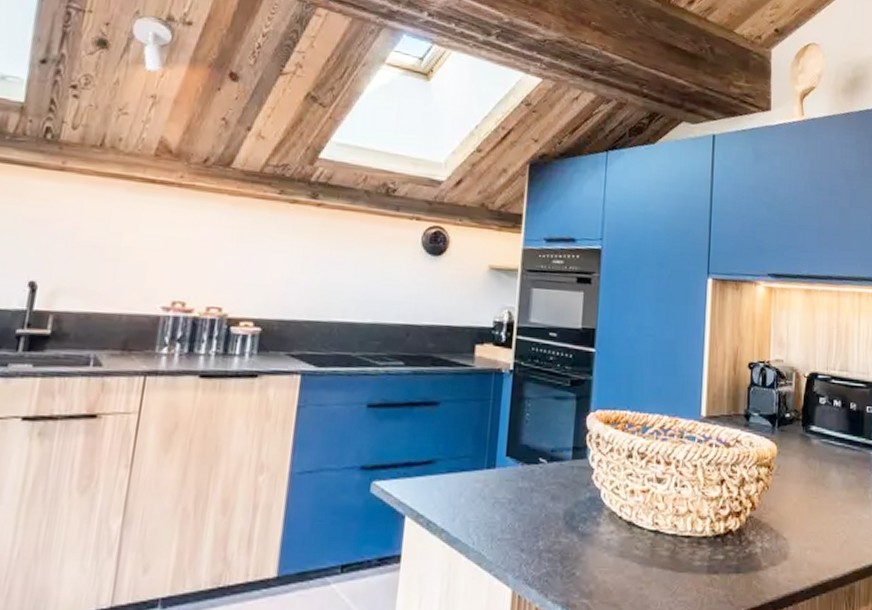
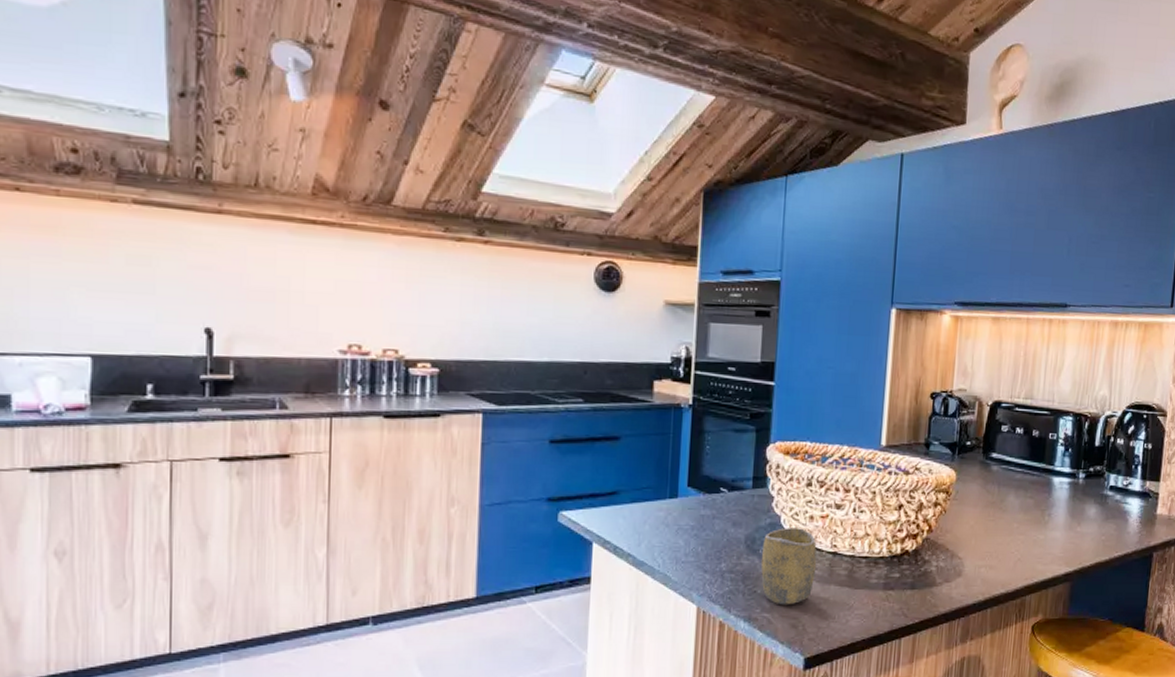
cup: none [579,503,638,590] -> present [760,528,817,605]

